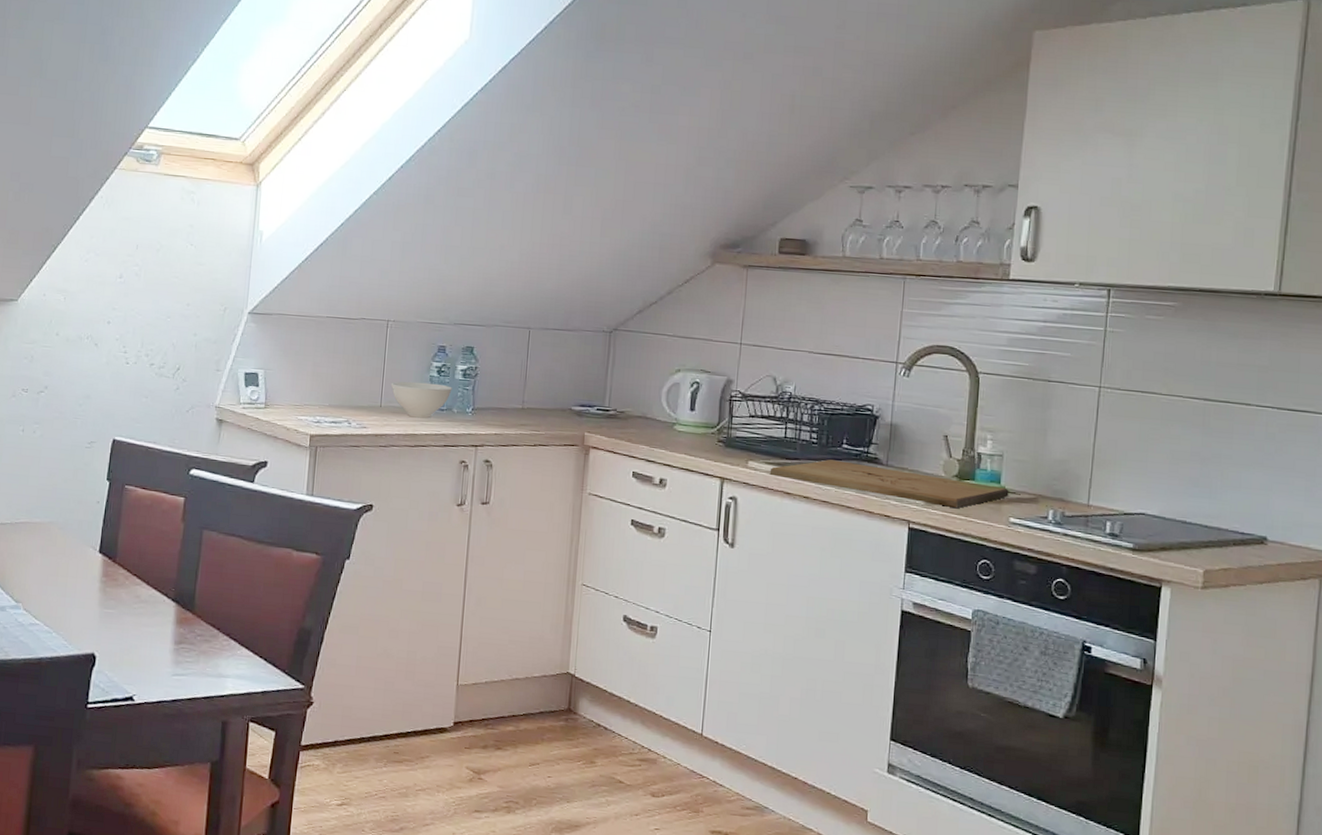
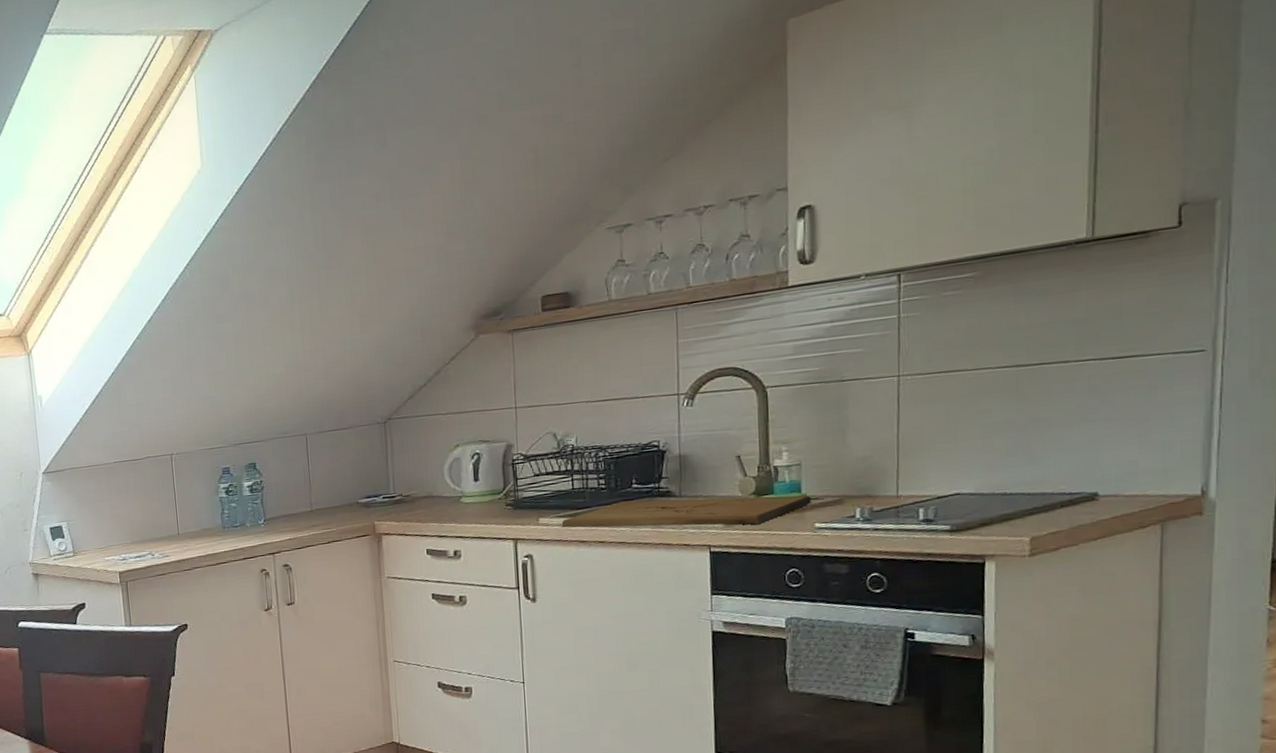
bowl: present [391,381,452,419] -> none [184,503,242,539]

